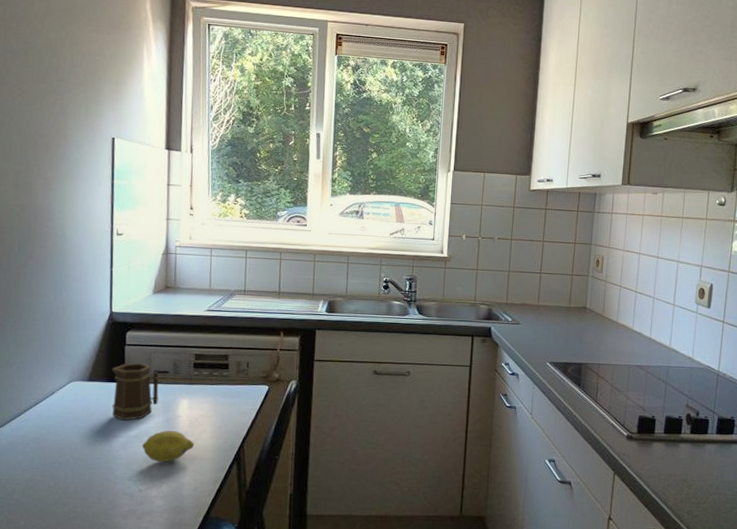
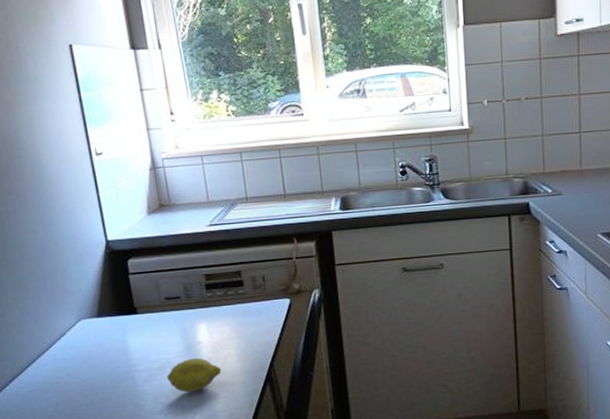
mug: present [112,363,160,420] -> none [120,291,175,353]

